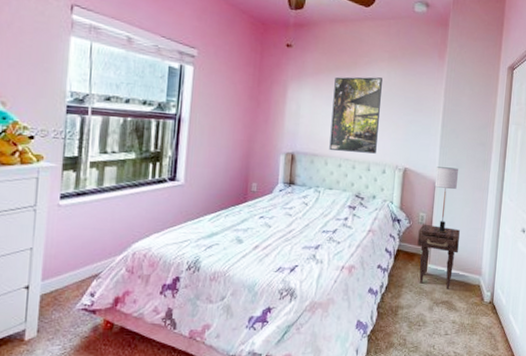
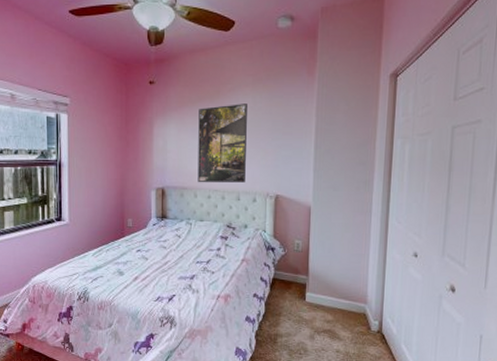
nightstand: present [417,224,460,289] -> none [294,251,340,318]
table lamp: present [434,167,458,233] -> none [309,191,336,261]

